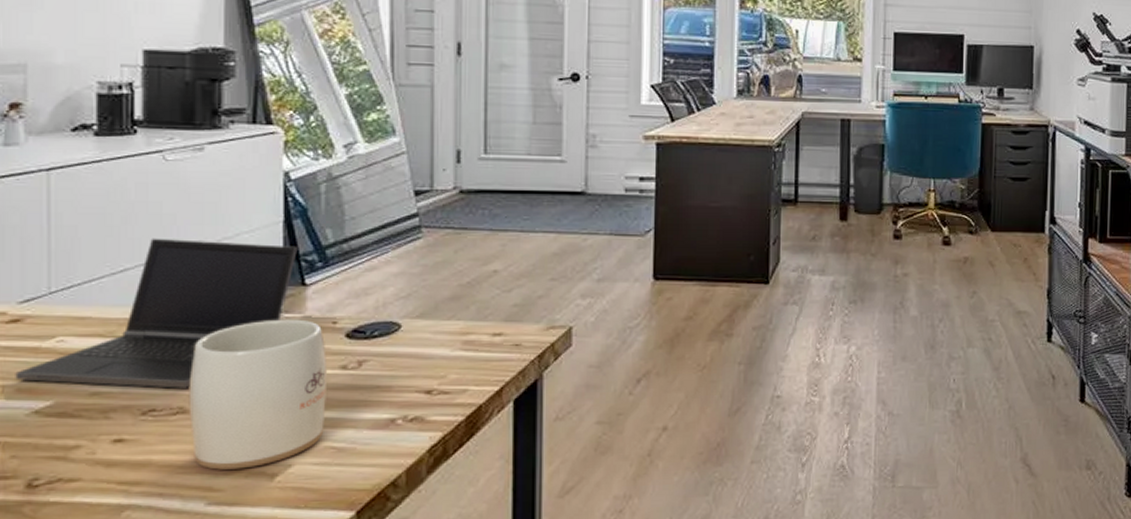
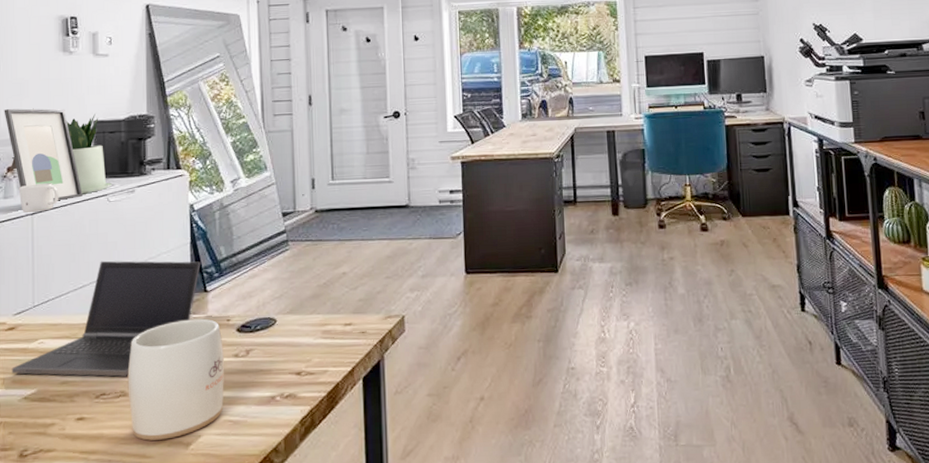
picture frame: none [4,23,126,155] -> present [4,108,83,201]
mug: none [26,129,90,168] -> present [18,183,59,213]
planter: none [102,39,171,148] -> present [67,113,113,194]

